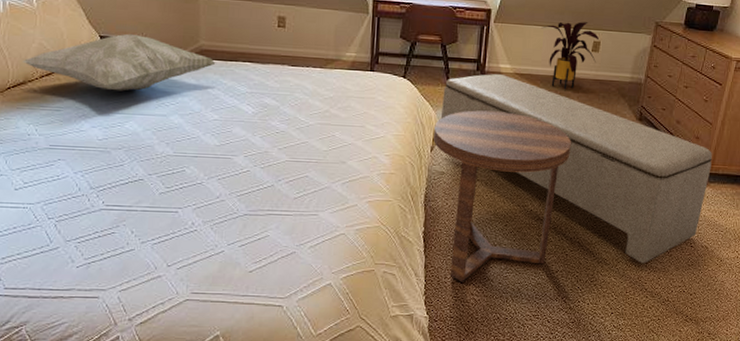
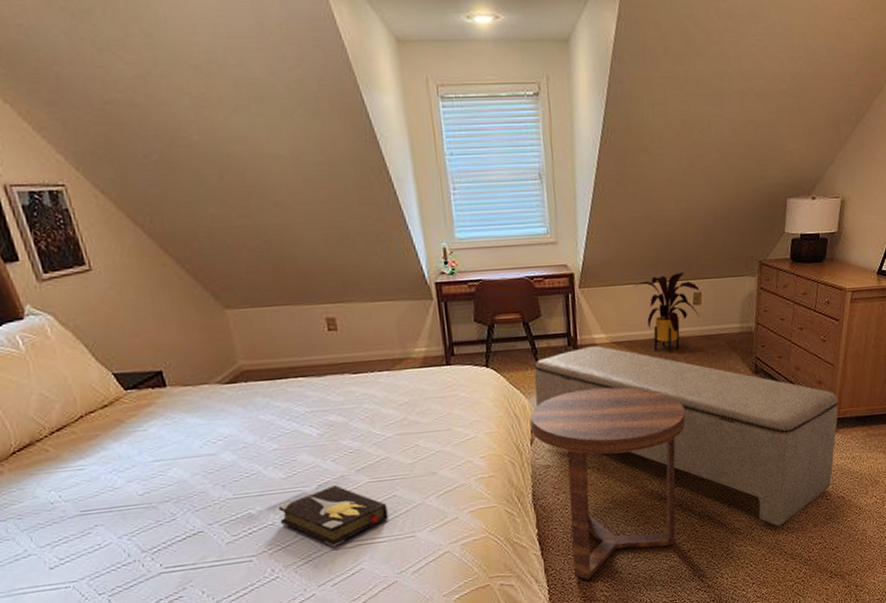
decorative pillow: present [22,33,216,91] -> none [23,365,262,437]
hardback book: none [207,159,299,213] -> present [278,485,389,548]

